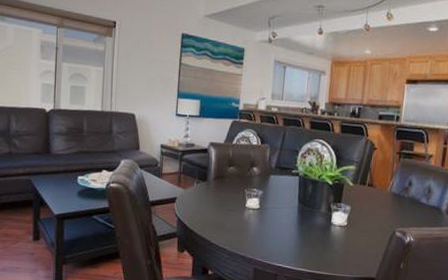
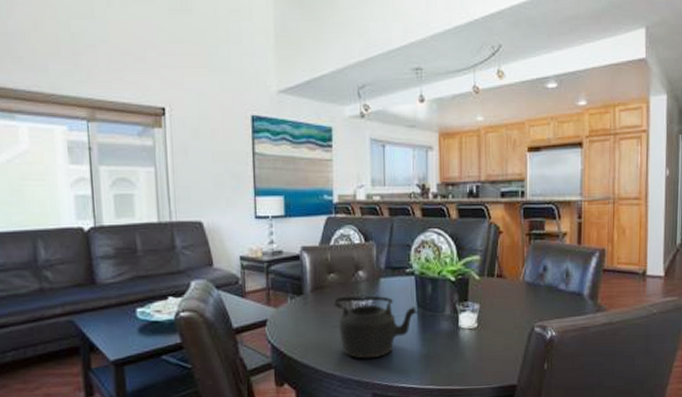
teapot: none [230,186,298,240] -> present [333,295,417,359]

